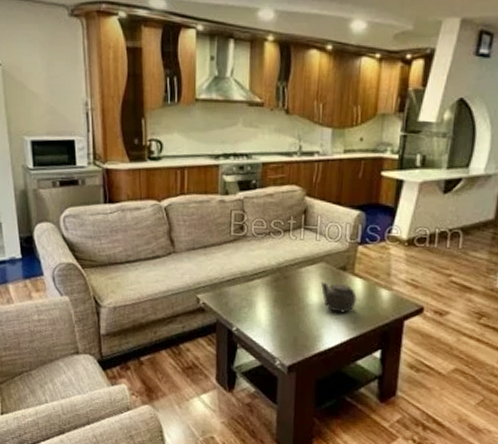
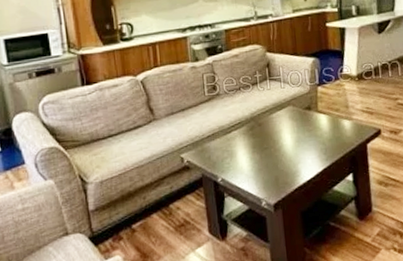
teapot: present [320,282,357,313] -> none [290,122,324,148]

